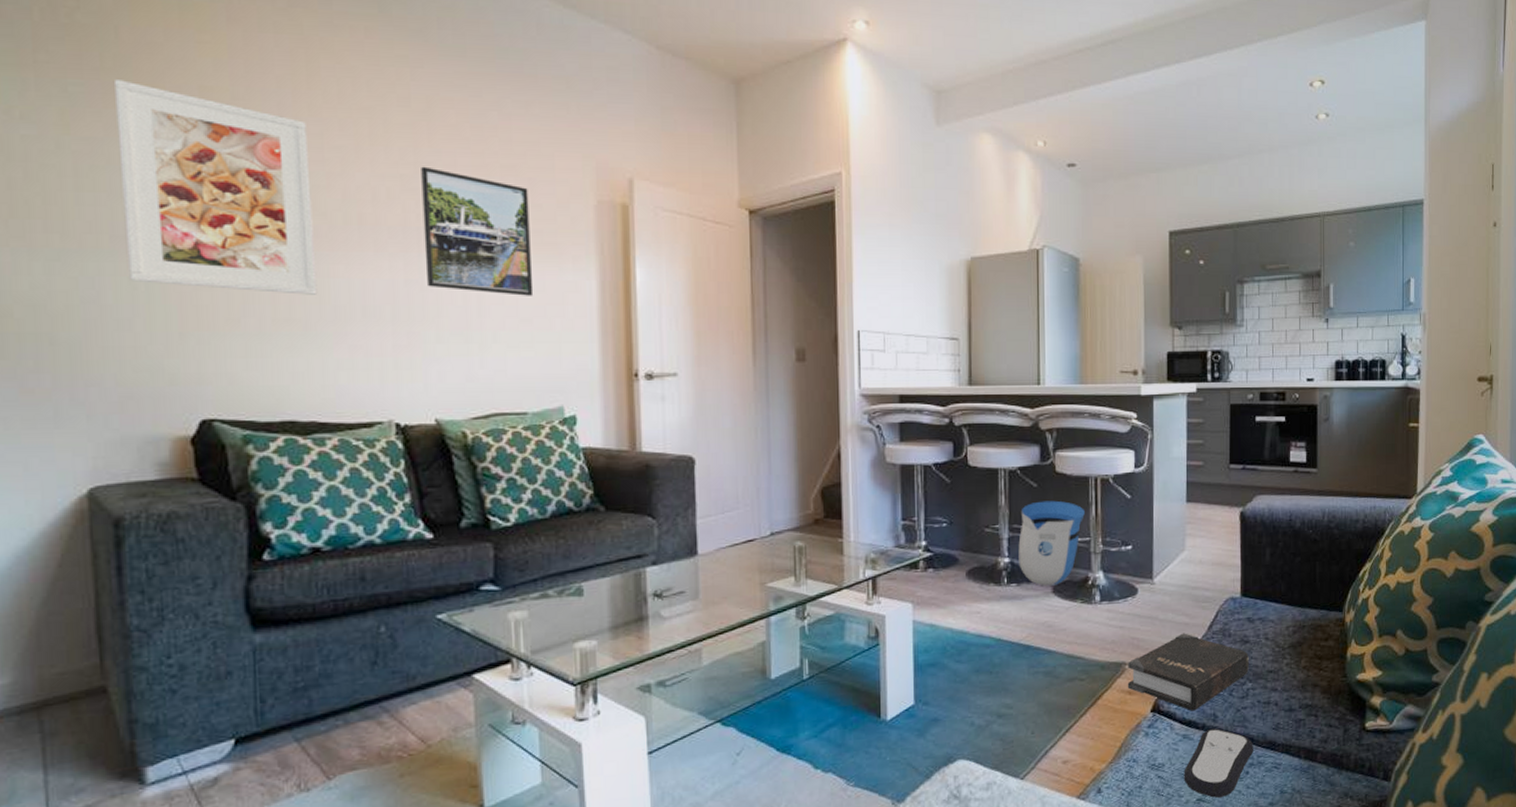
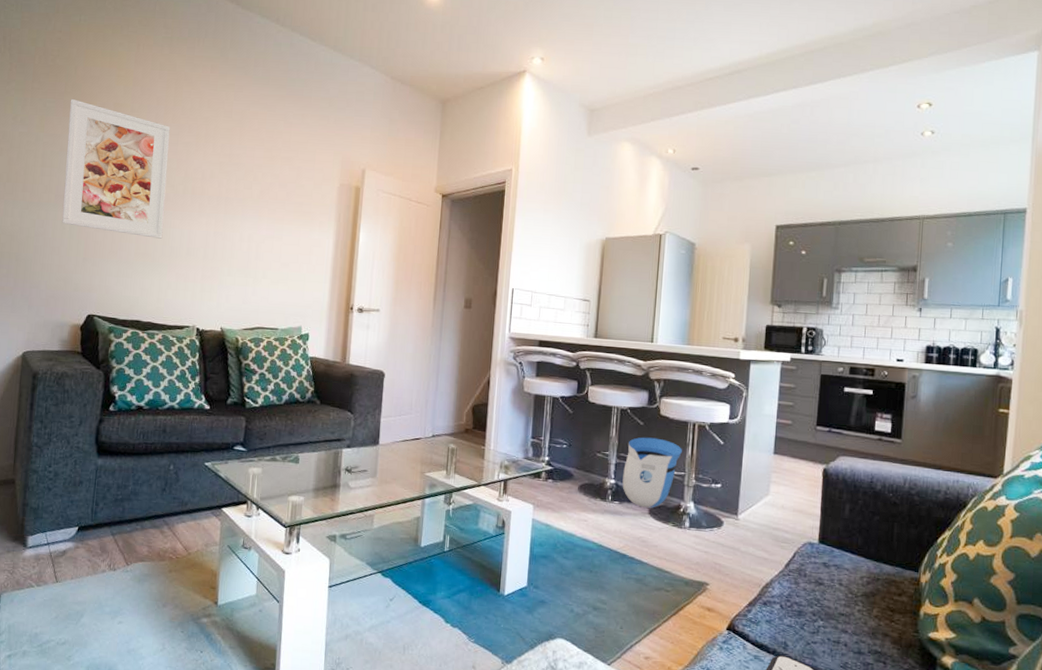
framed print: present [421,166,534,296] -> none [227,157,297,248]
hardback book: present [1127,633,1249,711] -> none [707,566,822,636]

